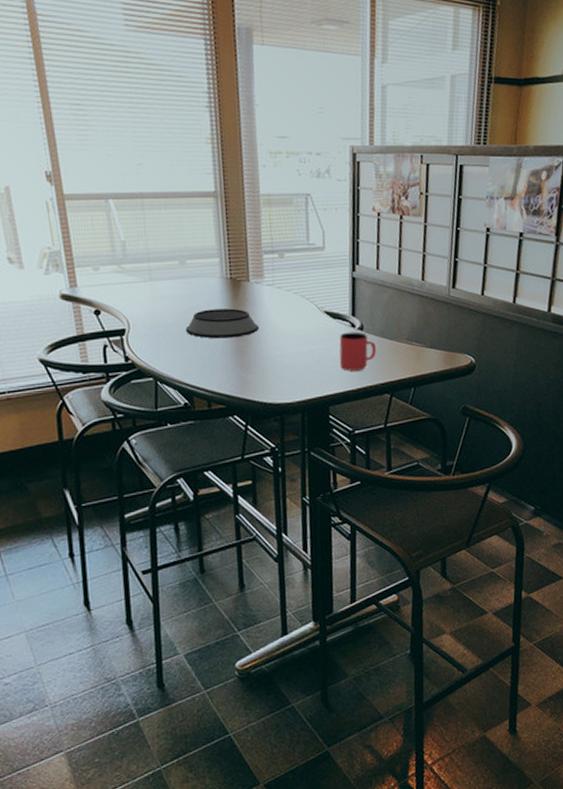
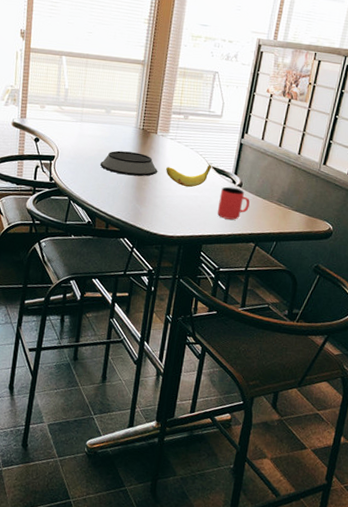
banana: none [269,308,324,341] -> present [166,164,212,188]

